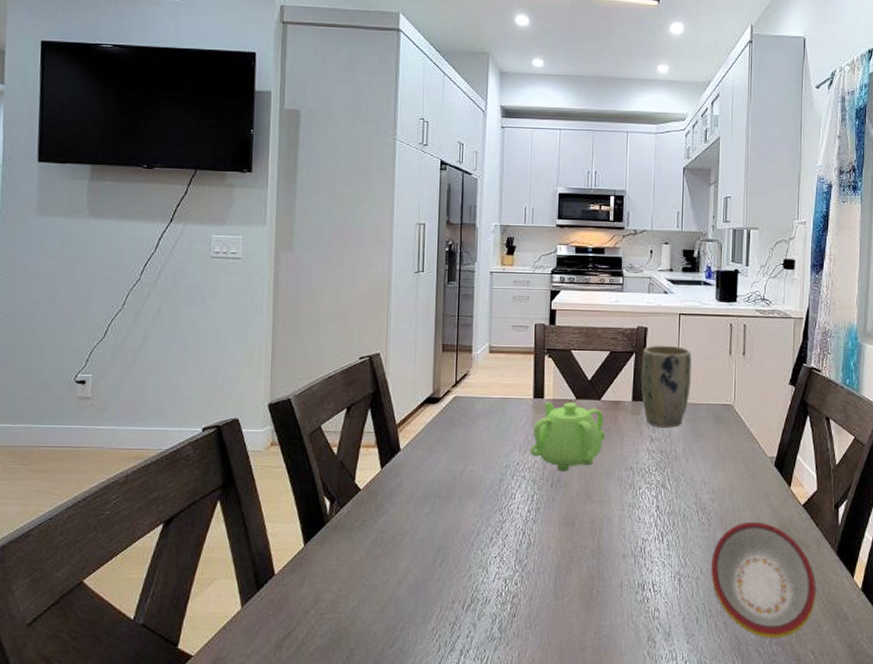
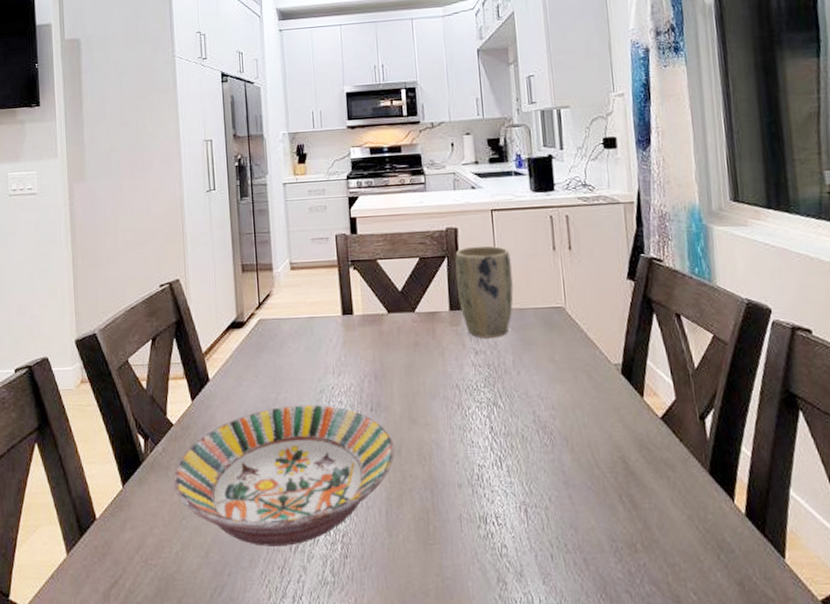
serving bowl: none [355,477,569,605] -> present [173,404,395,547]
teapot: present [529,402,606,472] -> none [344,317,425,394]
plate: present [711,521,816,638] -> none [560,439,691,576]

